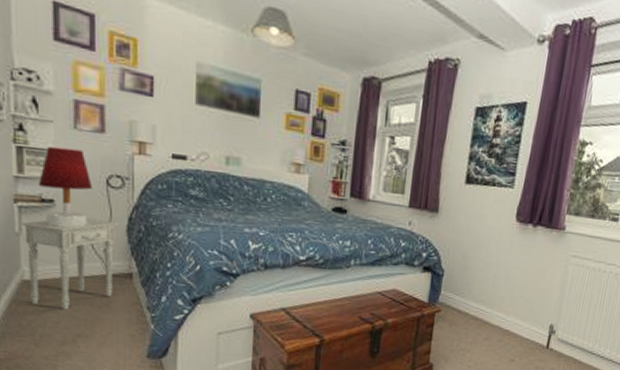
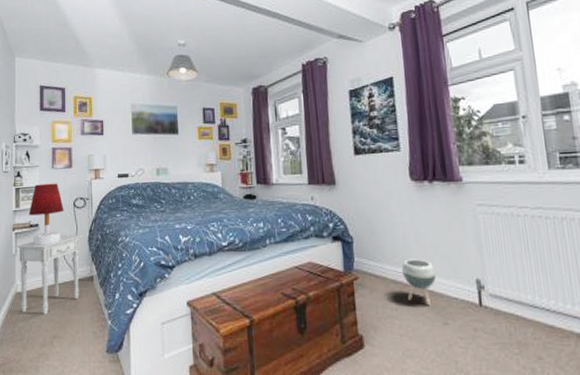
planter: none [484,298,517,344] -> present [401,259,437,306]

